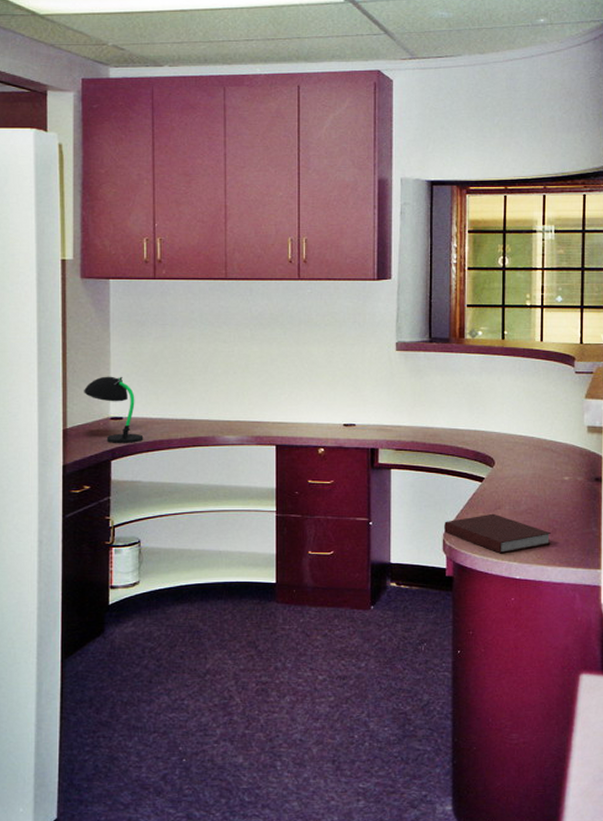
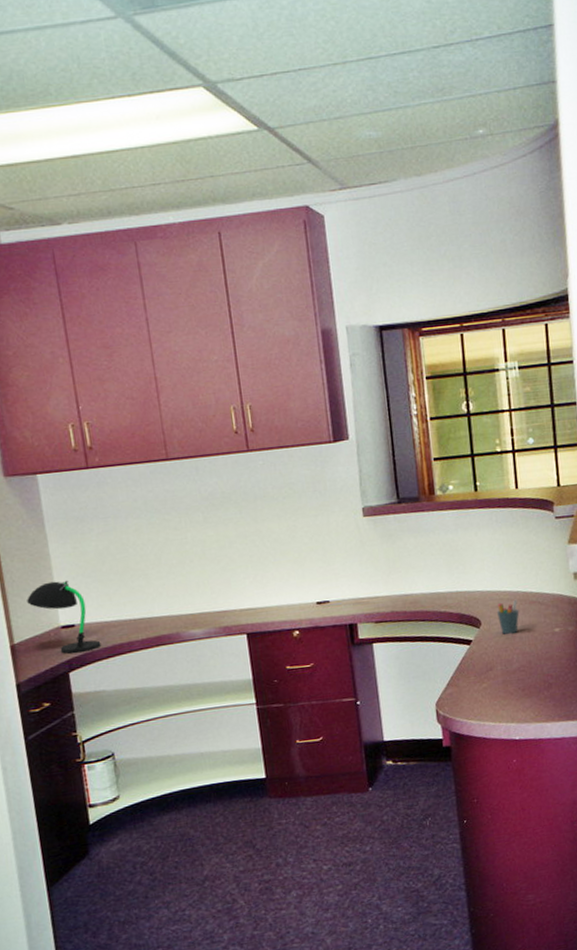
notebook: present [444,513,551,554] -> none [435,676,548,717]
pen holder: none [510,444,532,477] -> present [496,599,519,635]

